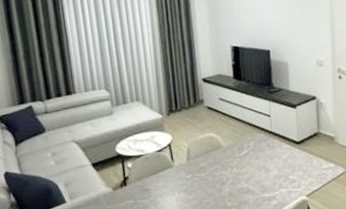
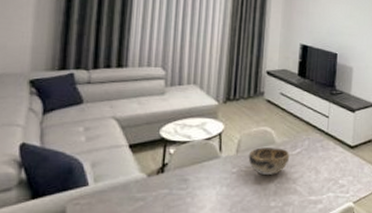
decorative bowl: none [198,151,238,178] -> present [248,147,290,175]

